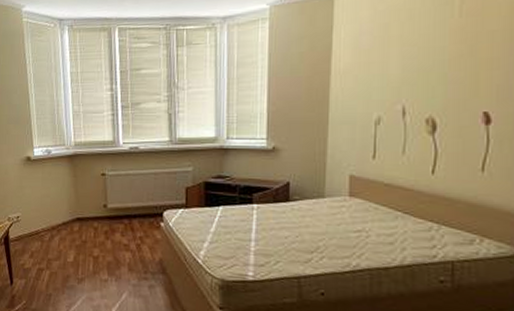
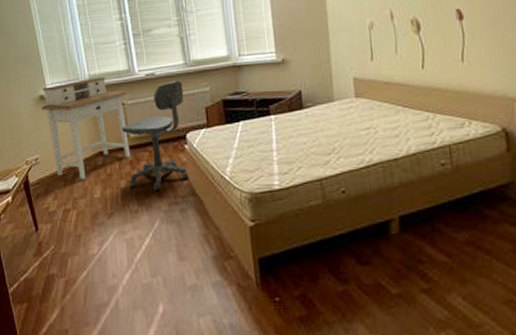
desk: none [27,146,109,243] -> present [41,77,131,180]
office chair: none [100,157,166,263] -> present [121,80,189,190]

